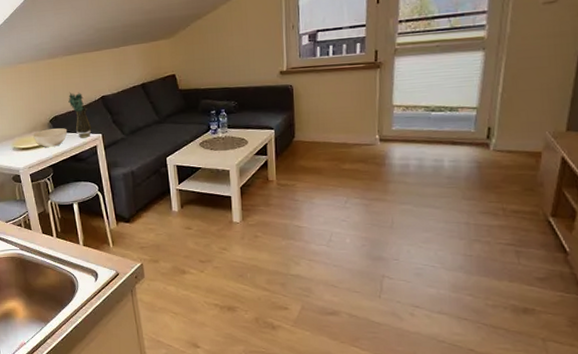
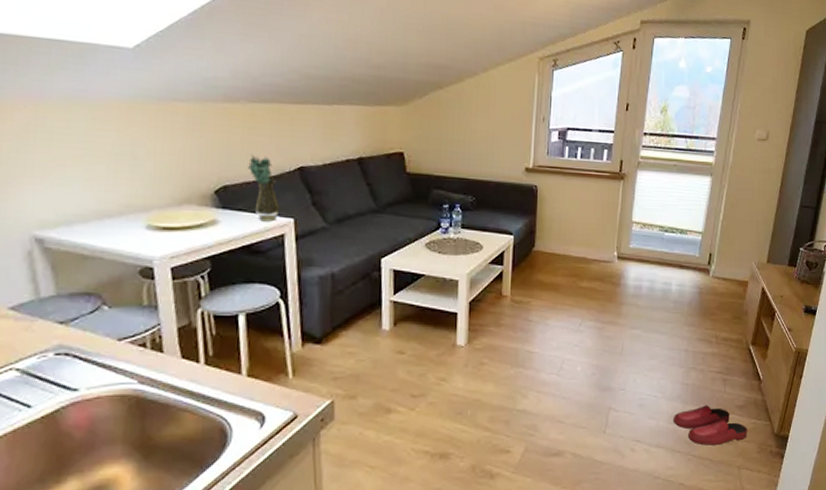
bowl: present [32,128,68,148] -> none [183,203,242,231]
slippers: none [457,276,553,315] -> present [674,405,747,446]

